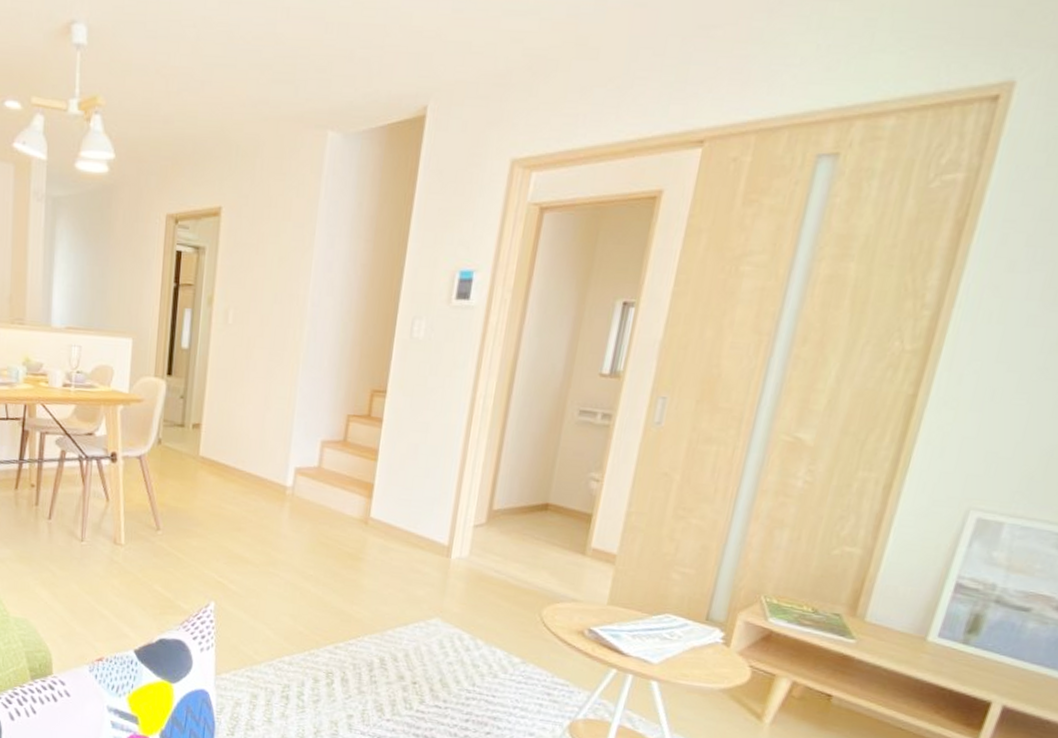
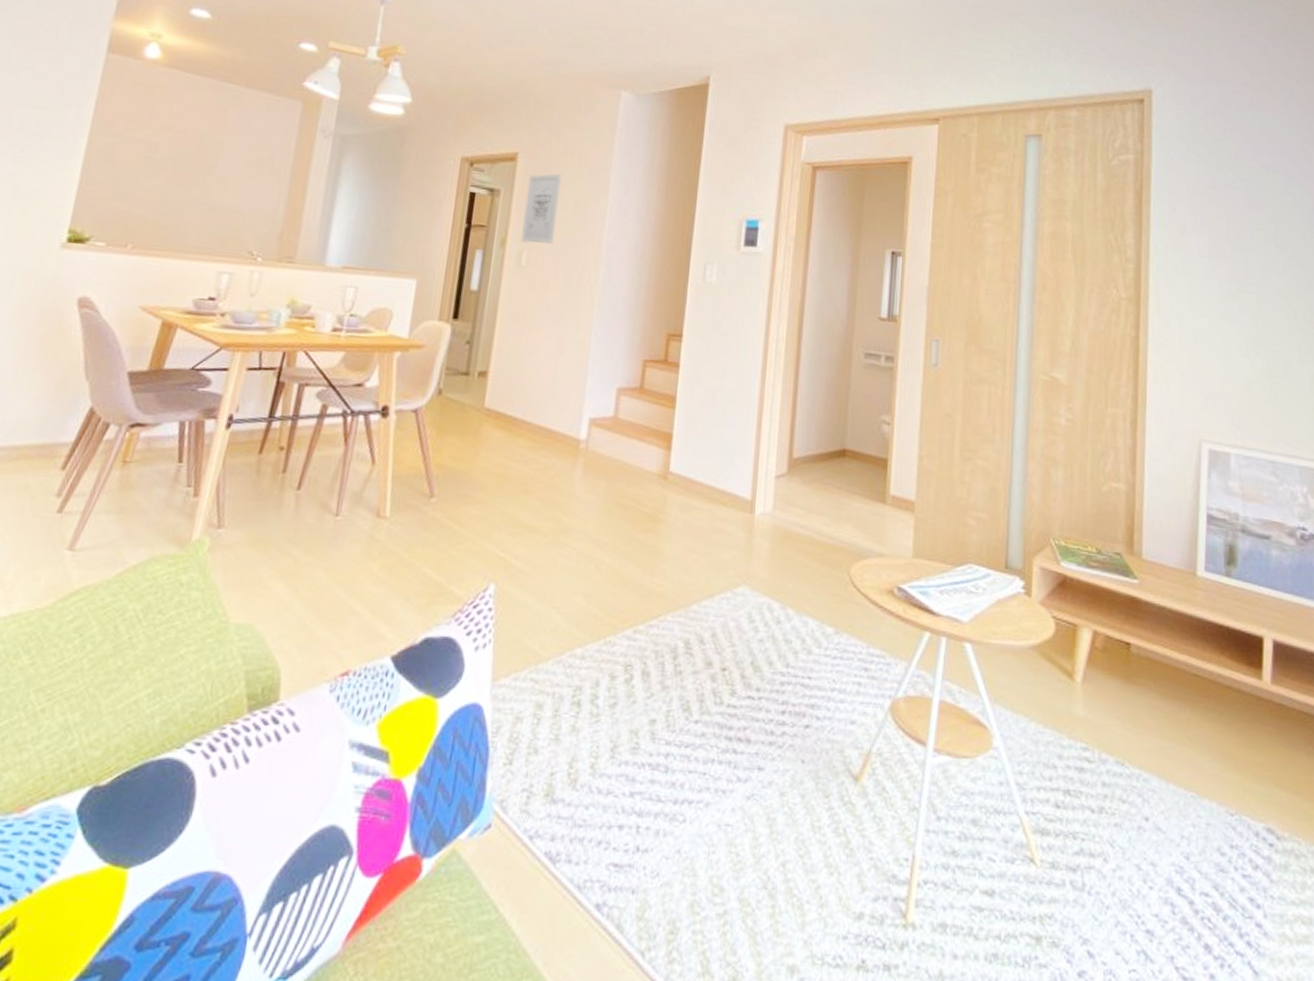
wall art: none [227,227,266,301] -> present [521,173,562,244]

